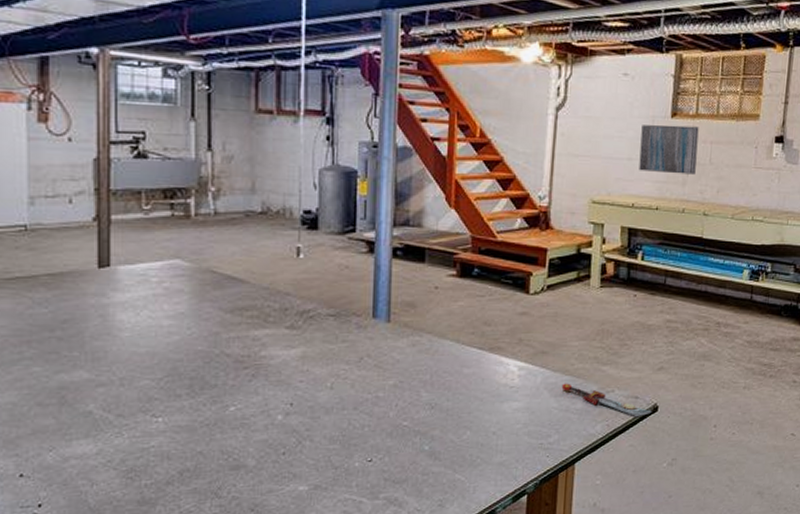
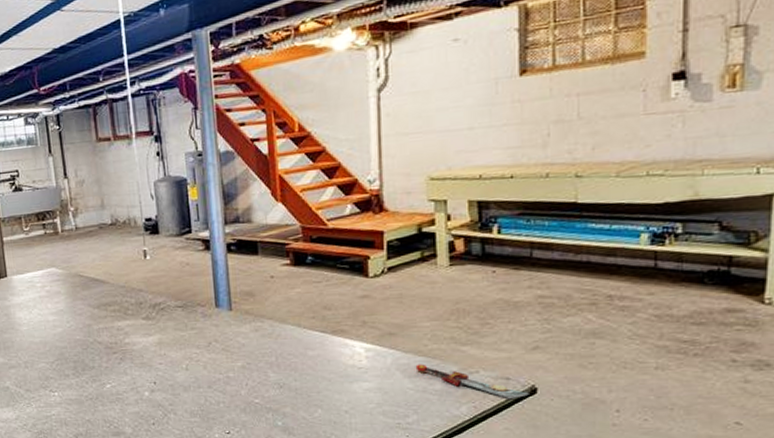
wall art: present [639,124,699,175] -> none [482,79,559,140]

